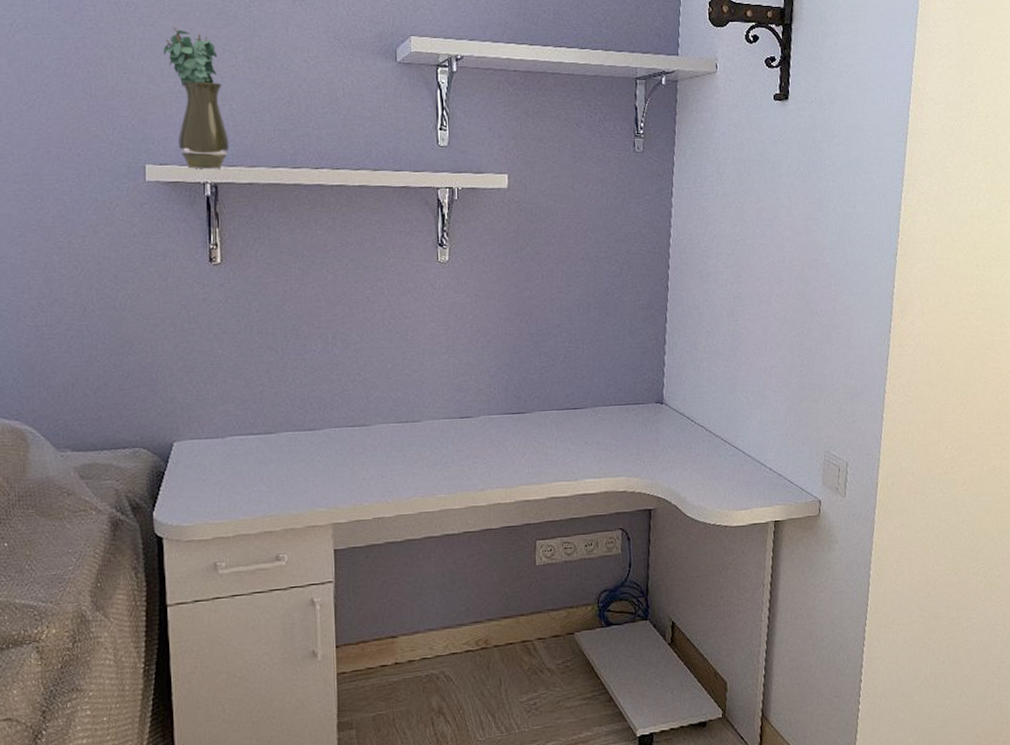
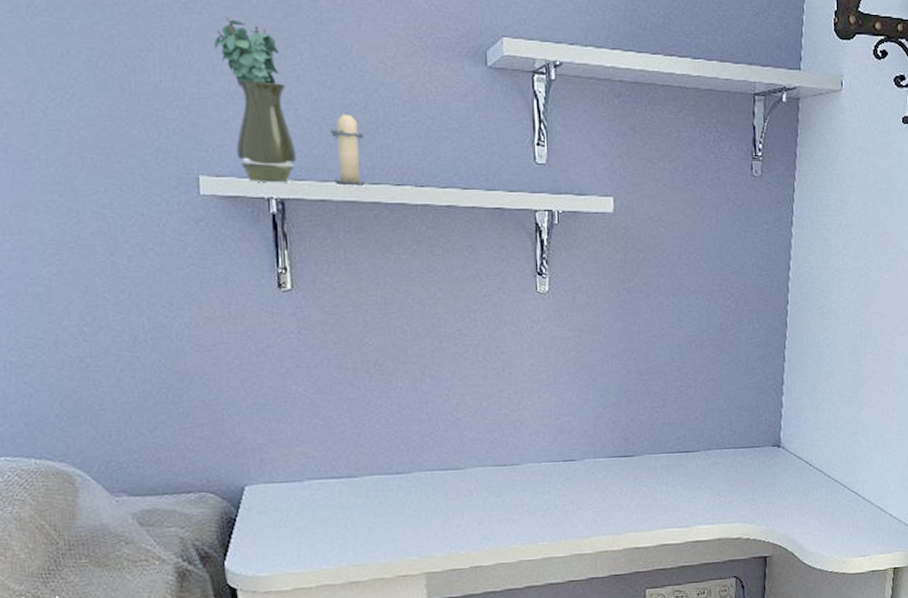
candle: none [260,106,288,170] -> present [331,112,366,186]

